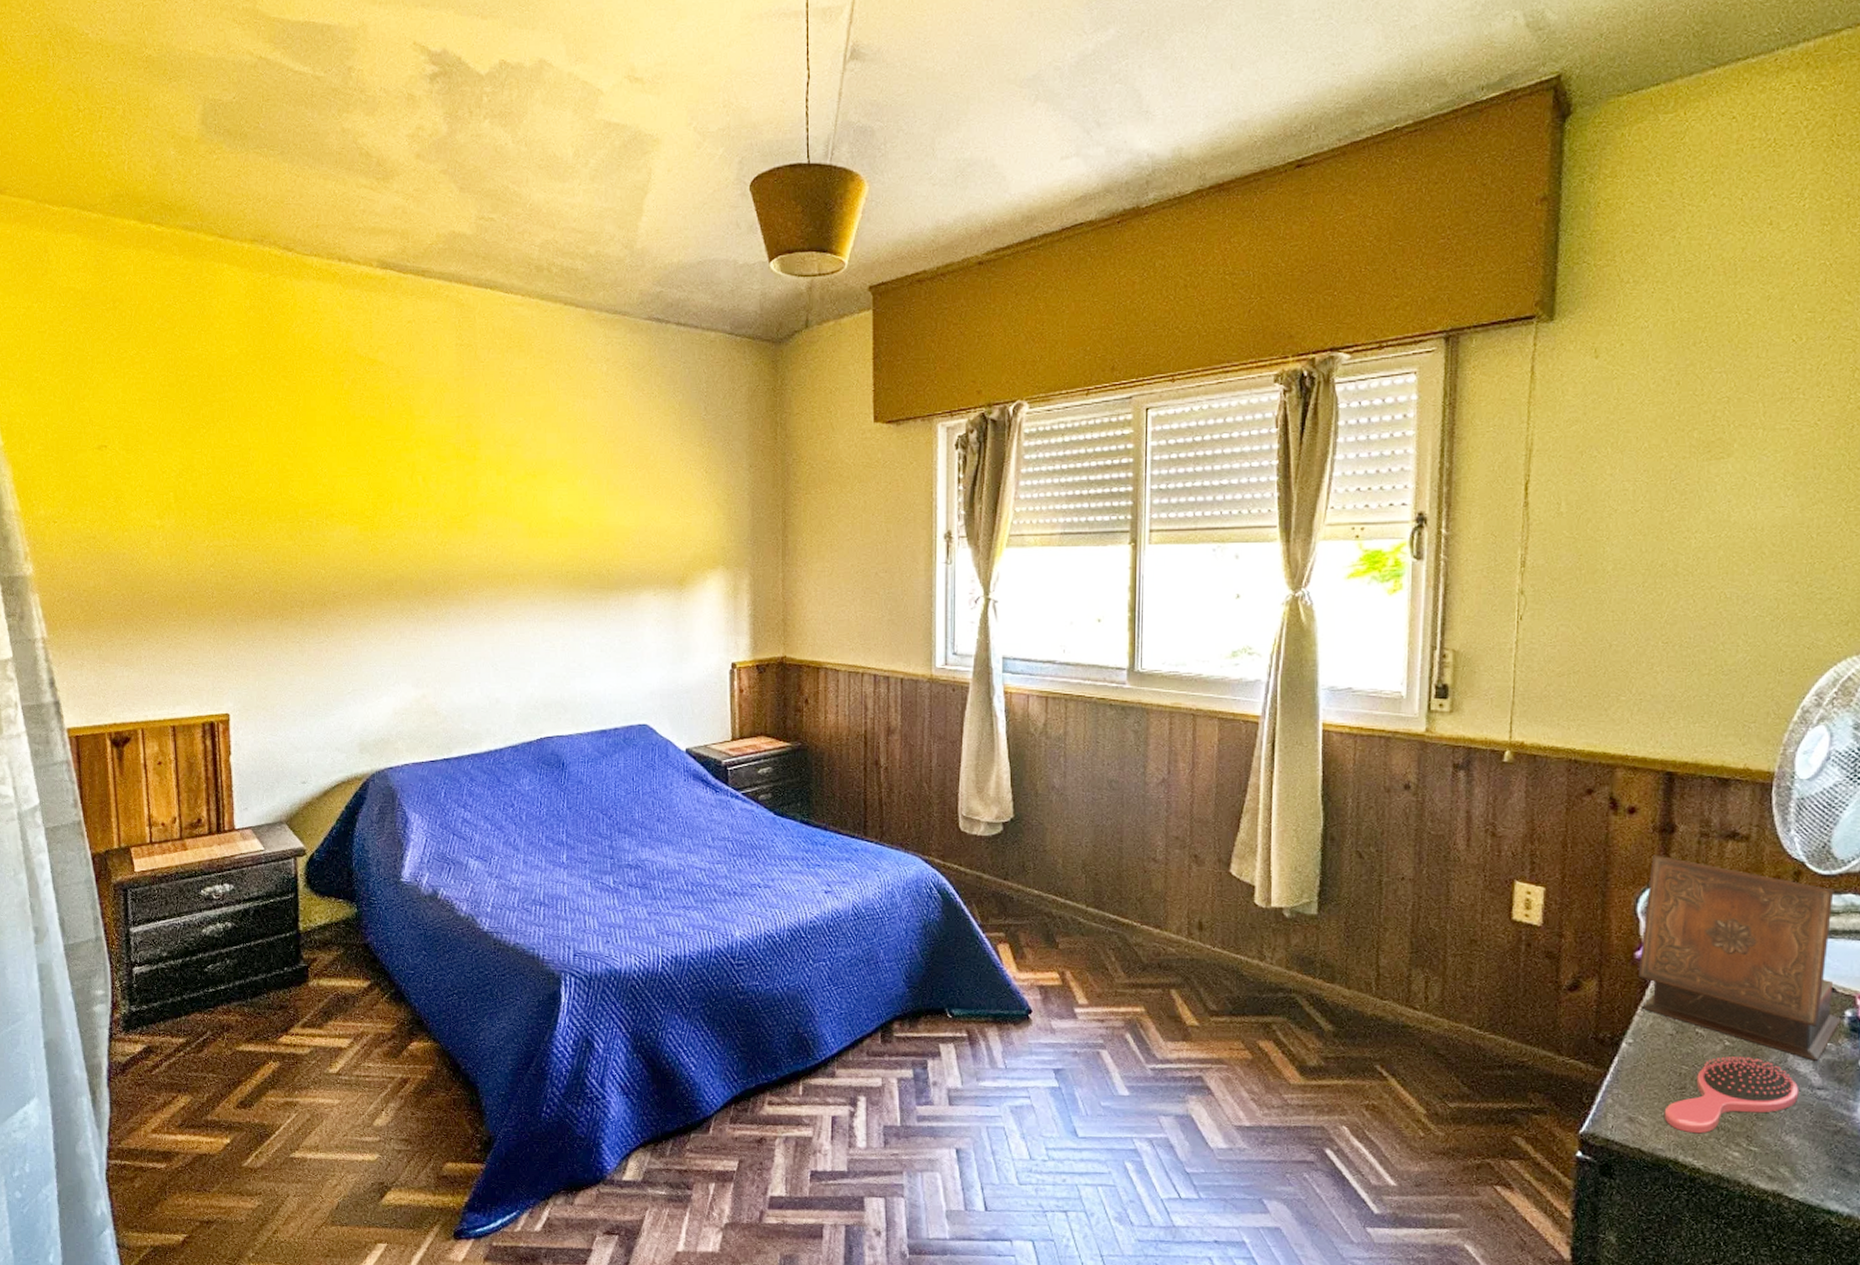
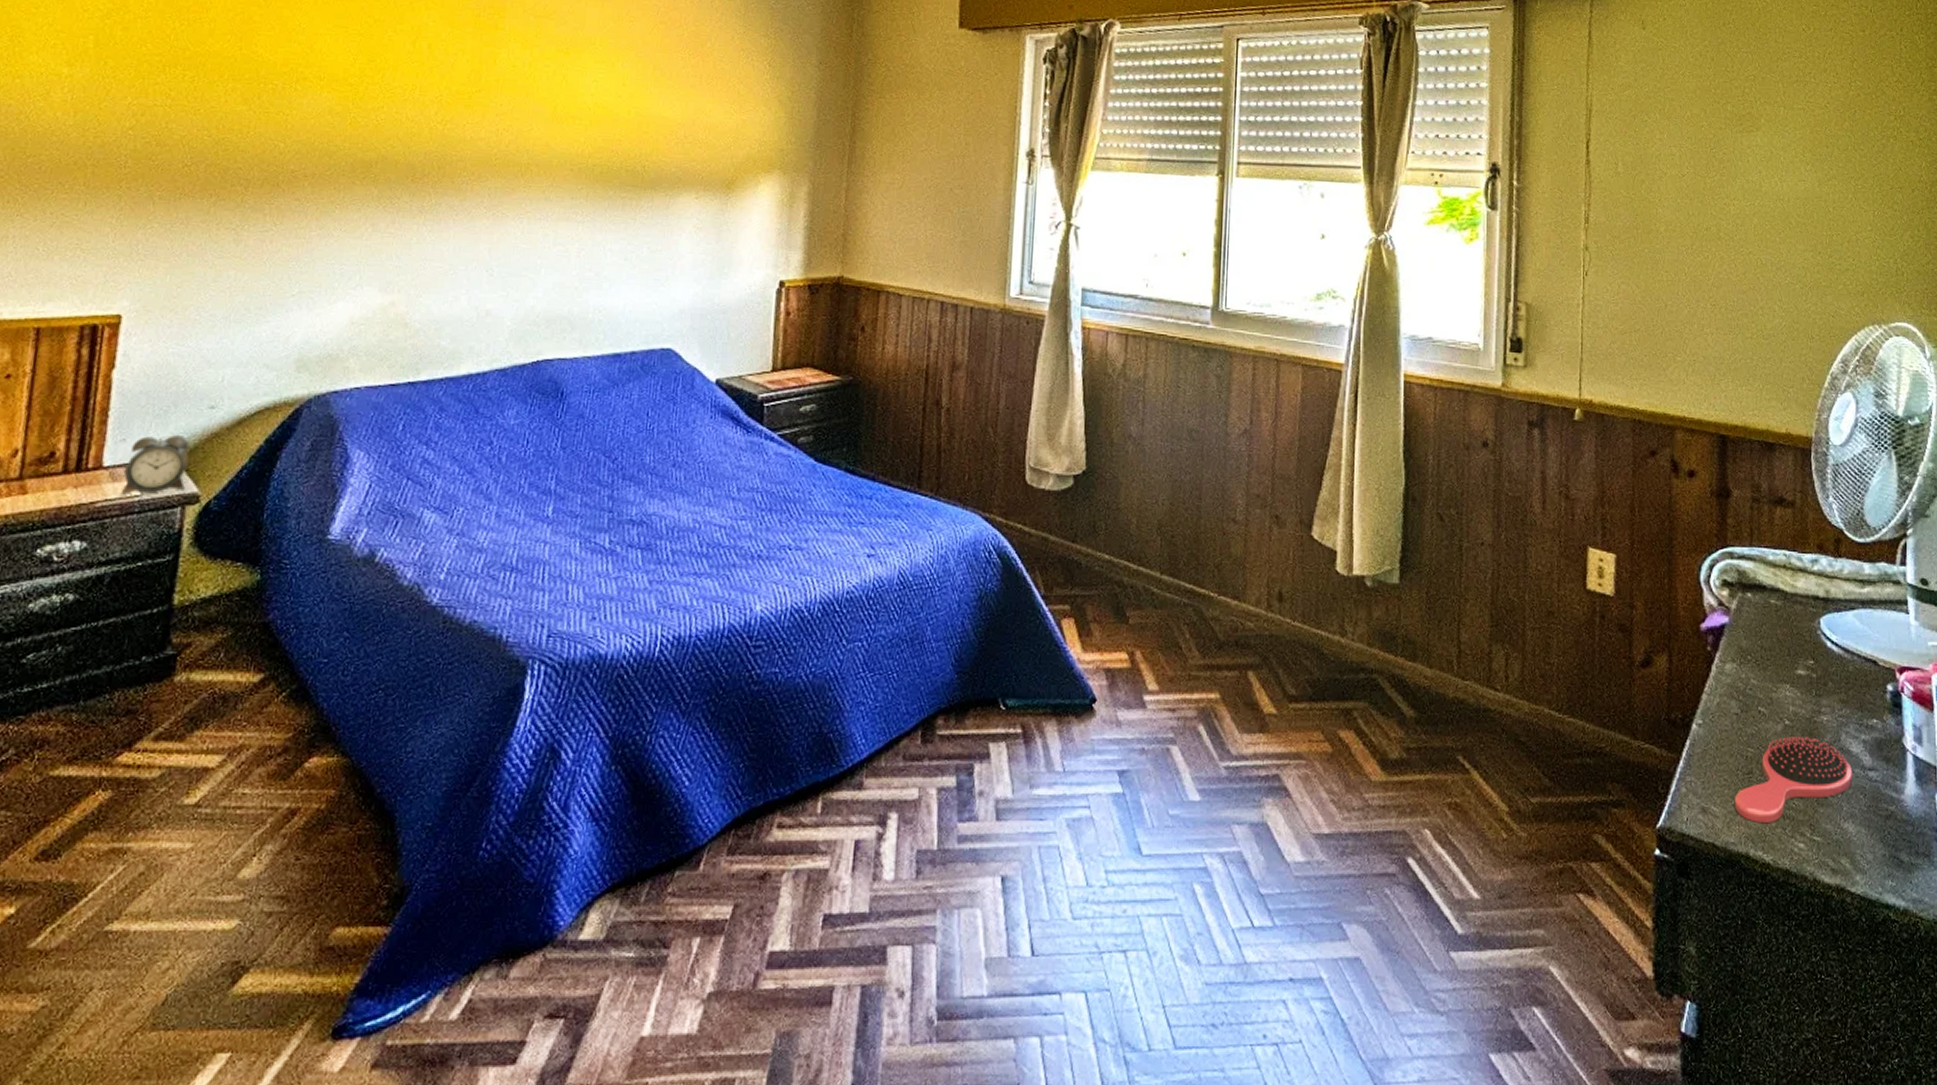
alarm clock: none [250,803,295,851] -> present [120,434,190,496]
jewelry box: present [1637,854,1841,1062] -> none [1703,520,1884,741]

